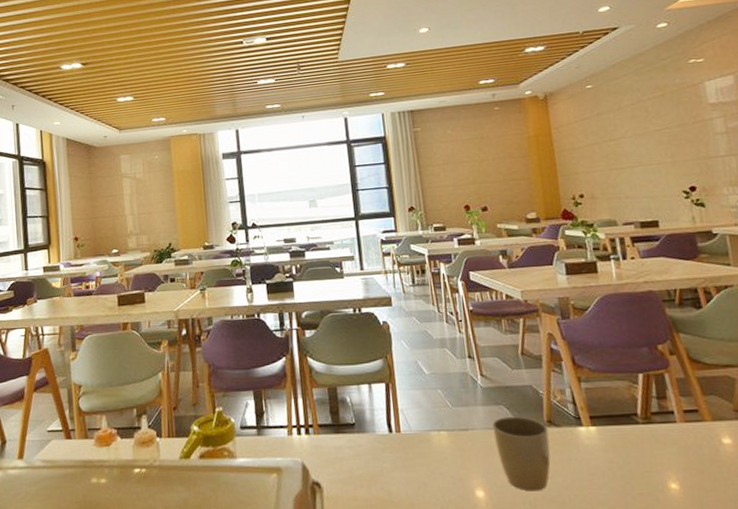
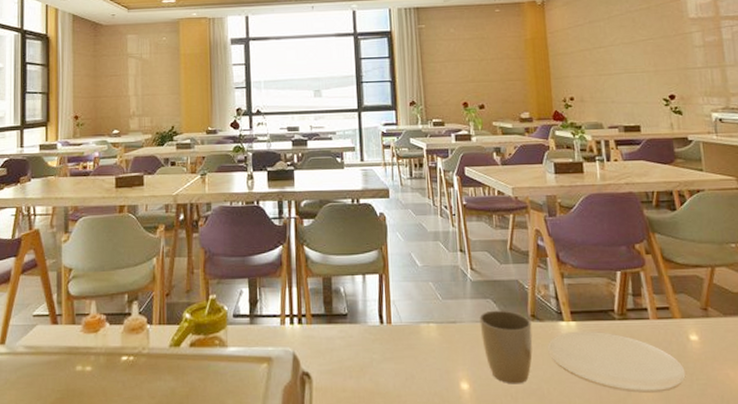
plate: none [565,435,720,499] -> present [547,331,686,393]

